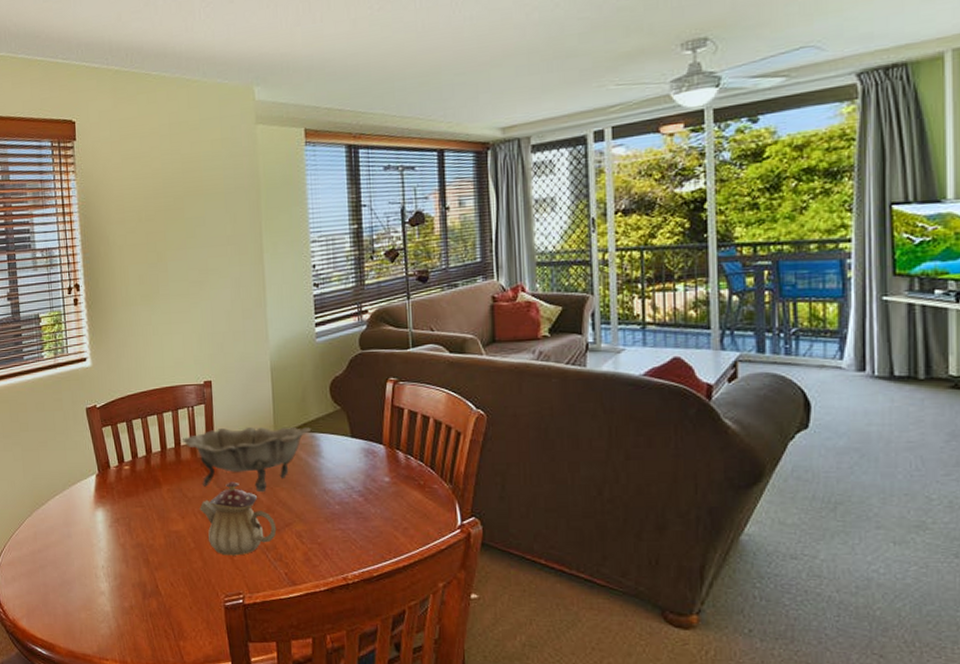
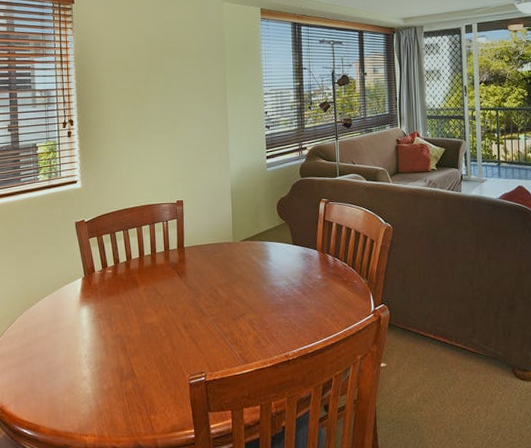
decorative bowl: present [183,427,311,493] -> none [158,237,262,290]
teapot: present [199,481,277,556] -> none [170,281,233,342]

